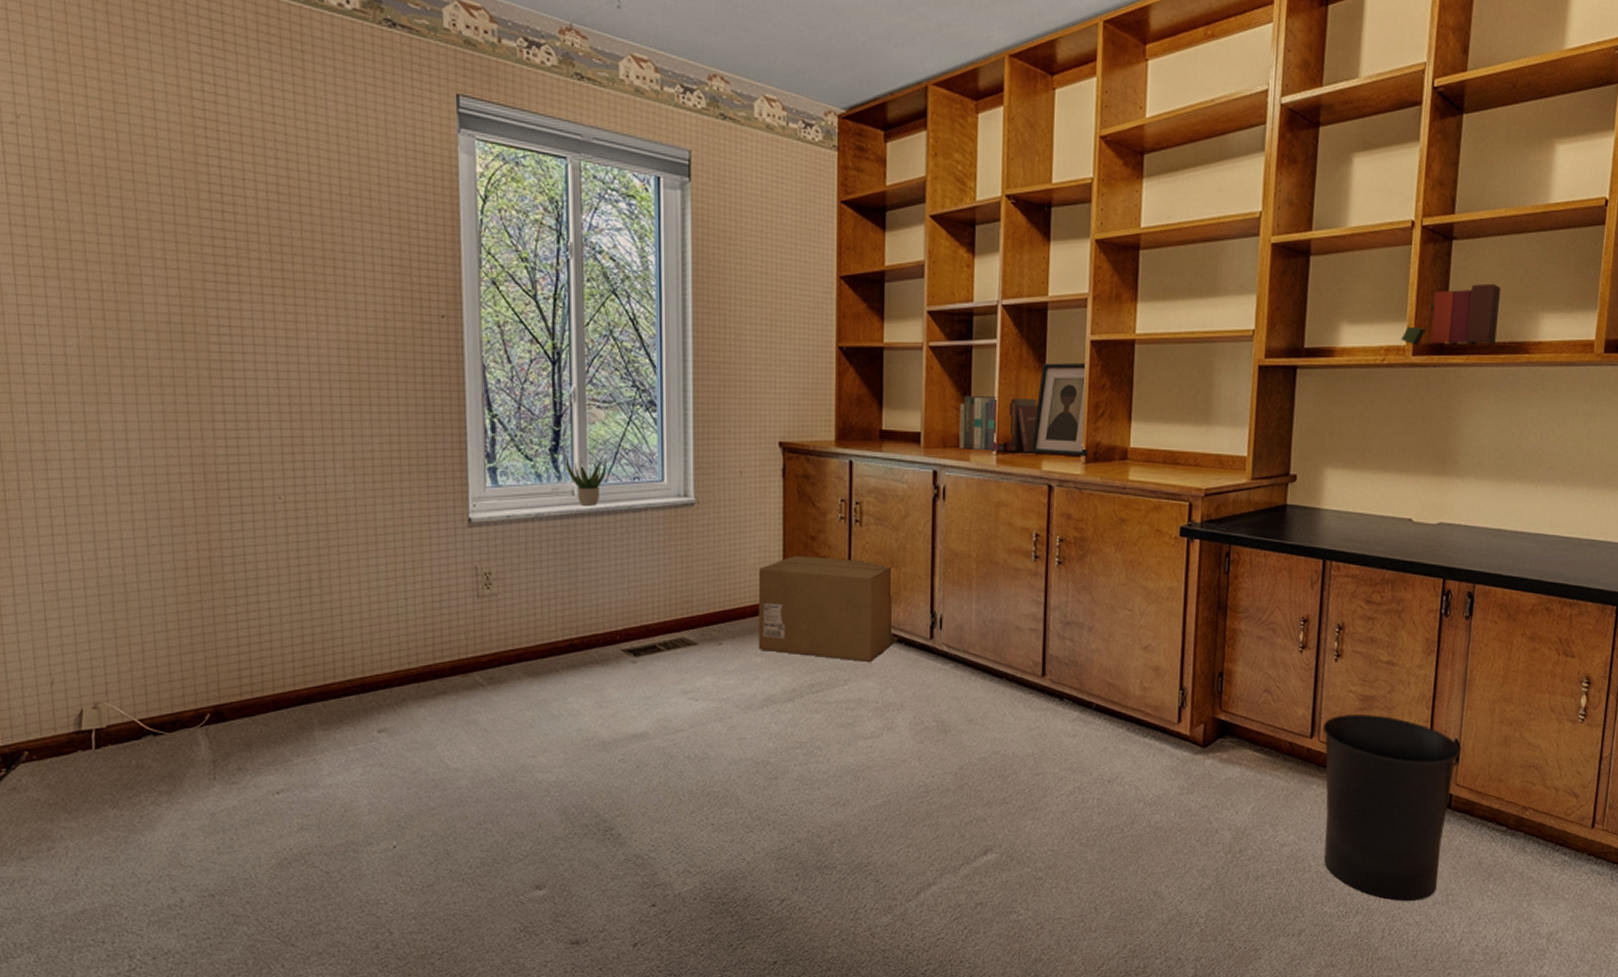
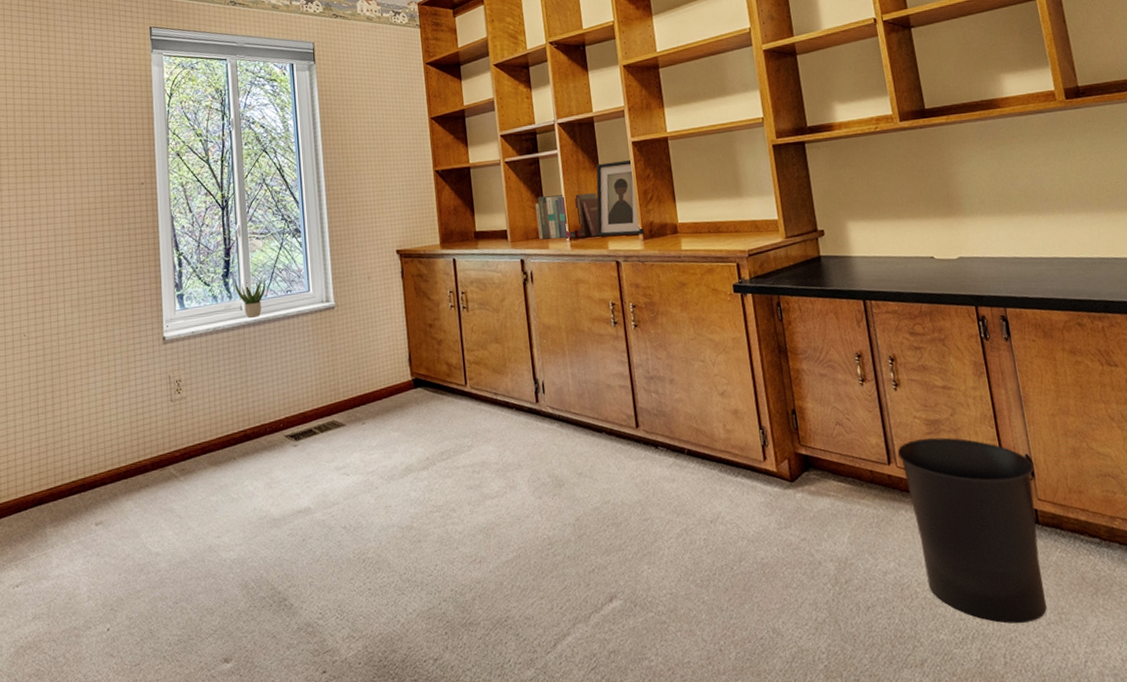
box: present [758,556,899,662] -> none [389,340,510,429]
books: present [1400,283,1502,346] -> none [887,56,969,114]

